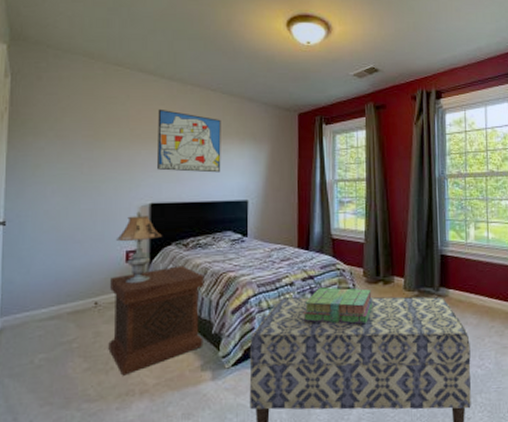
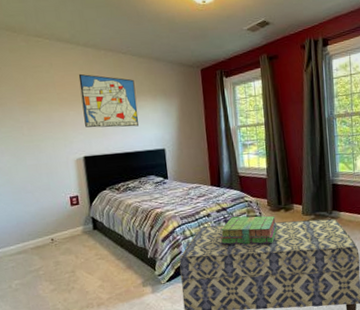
side table: present [108,265,205,376] -> none [60,206,142,293]
table lamp: present [115,211,162,284] -> none [60,164,97,223]

